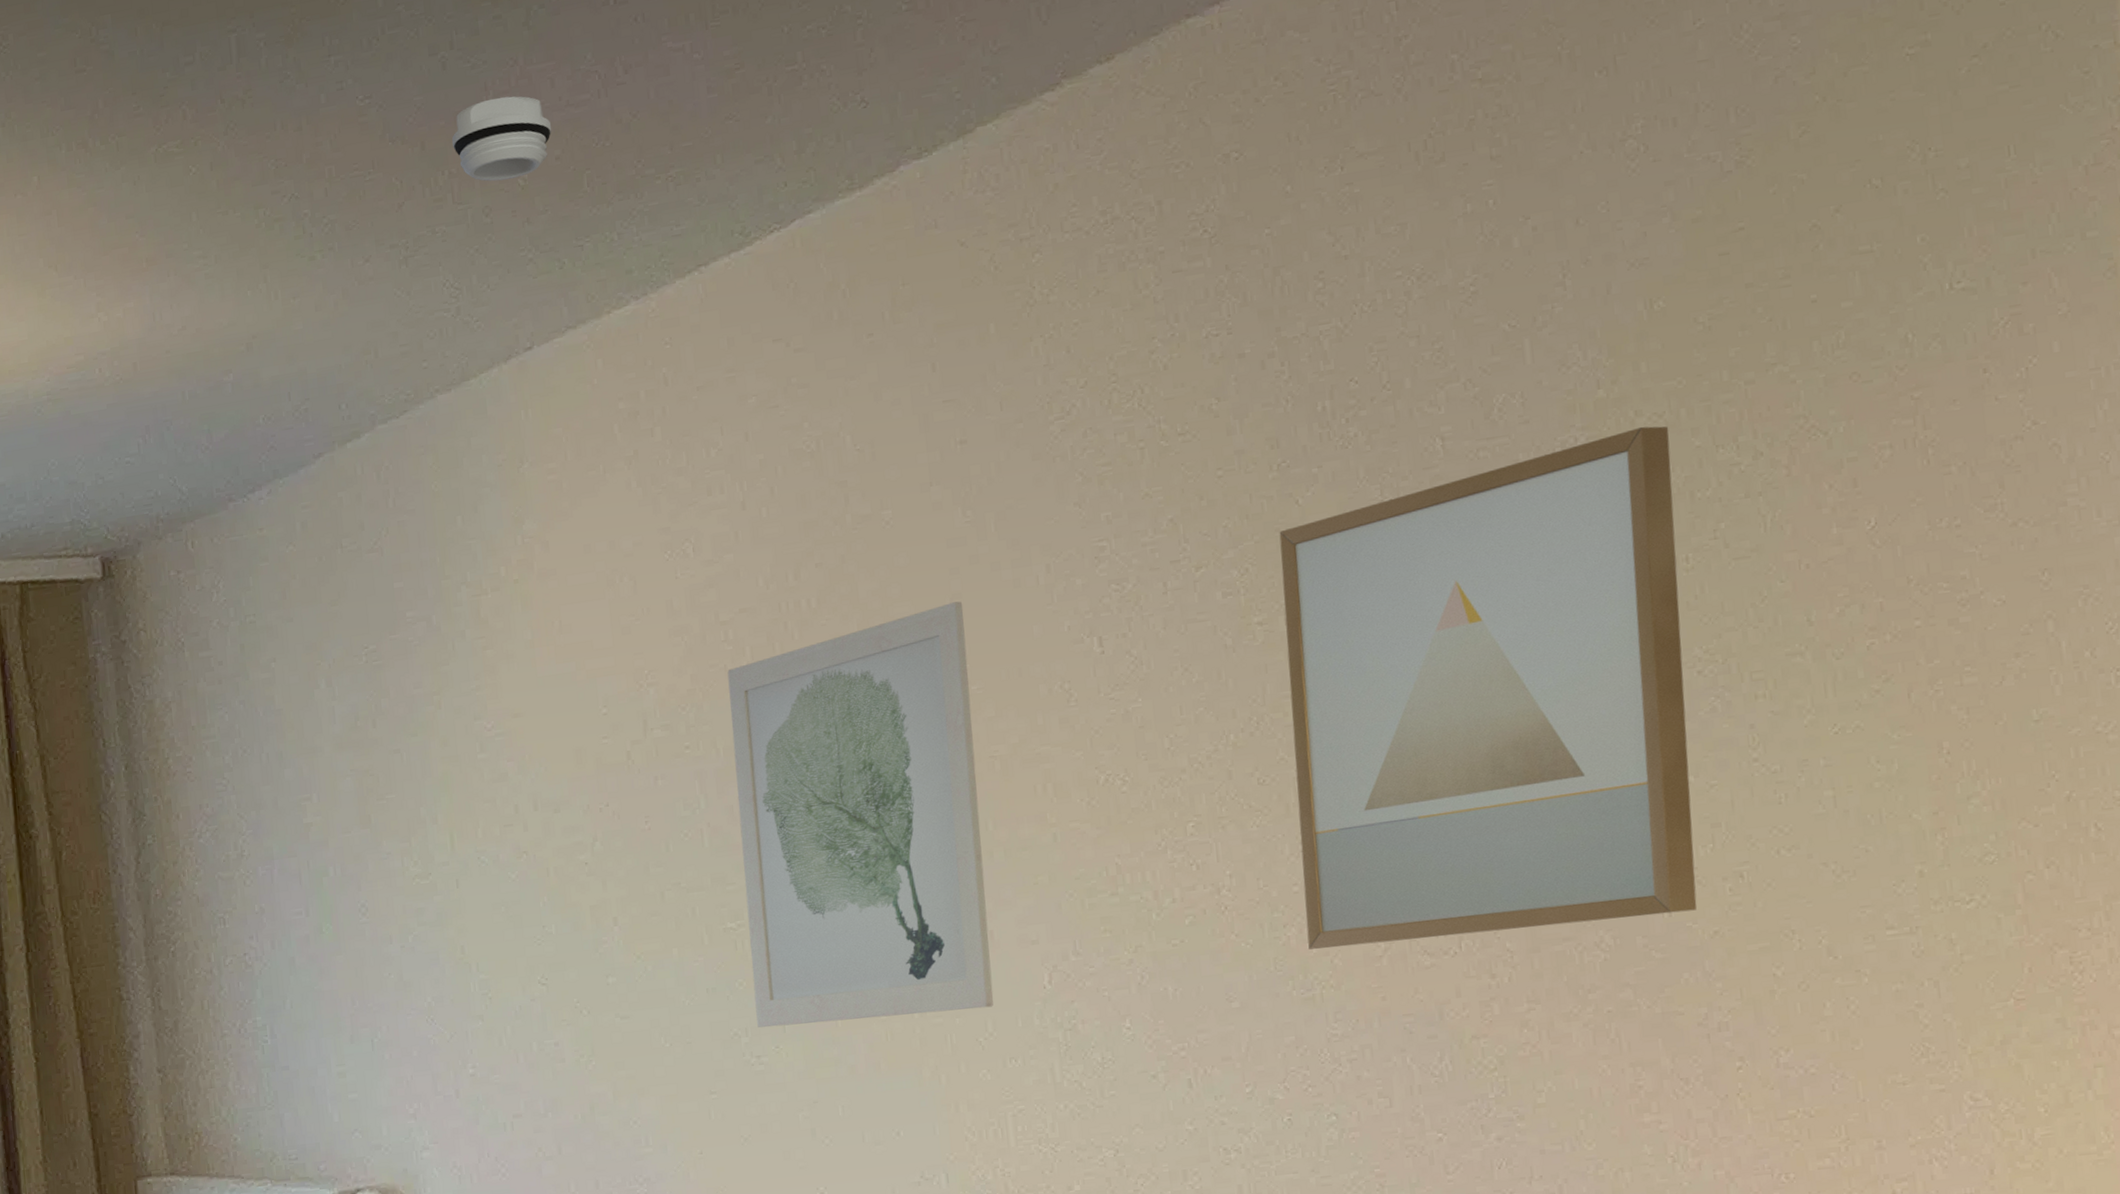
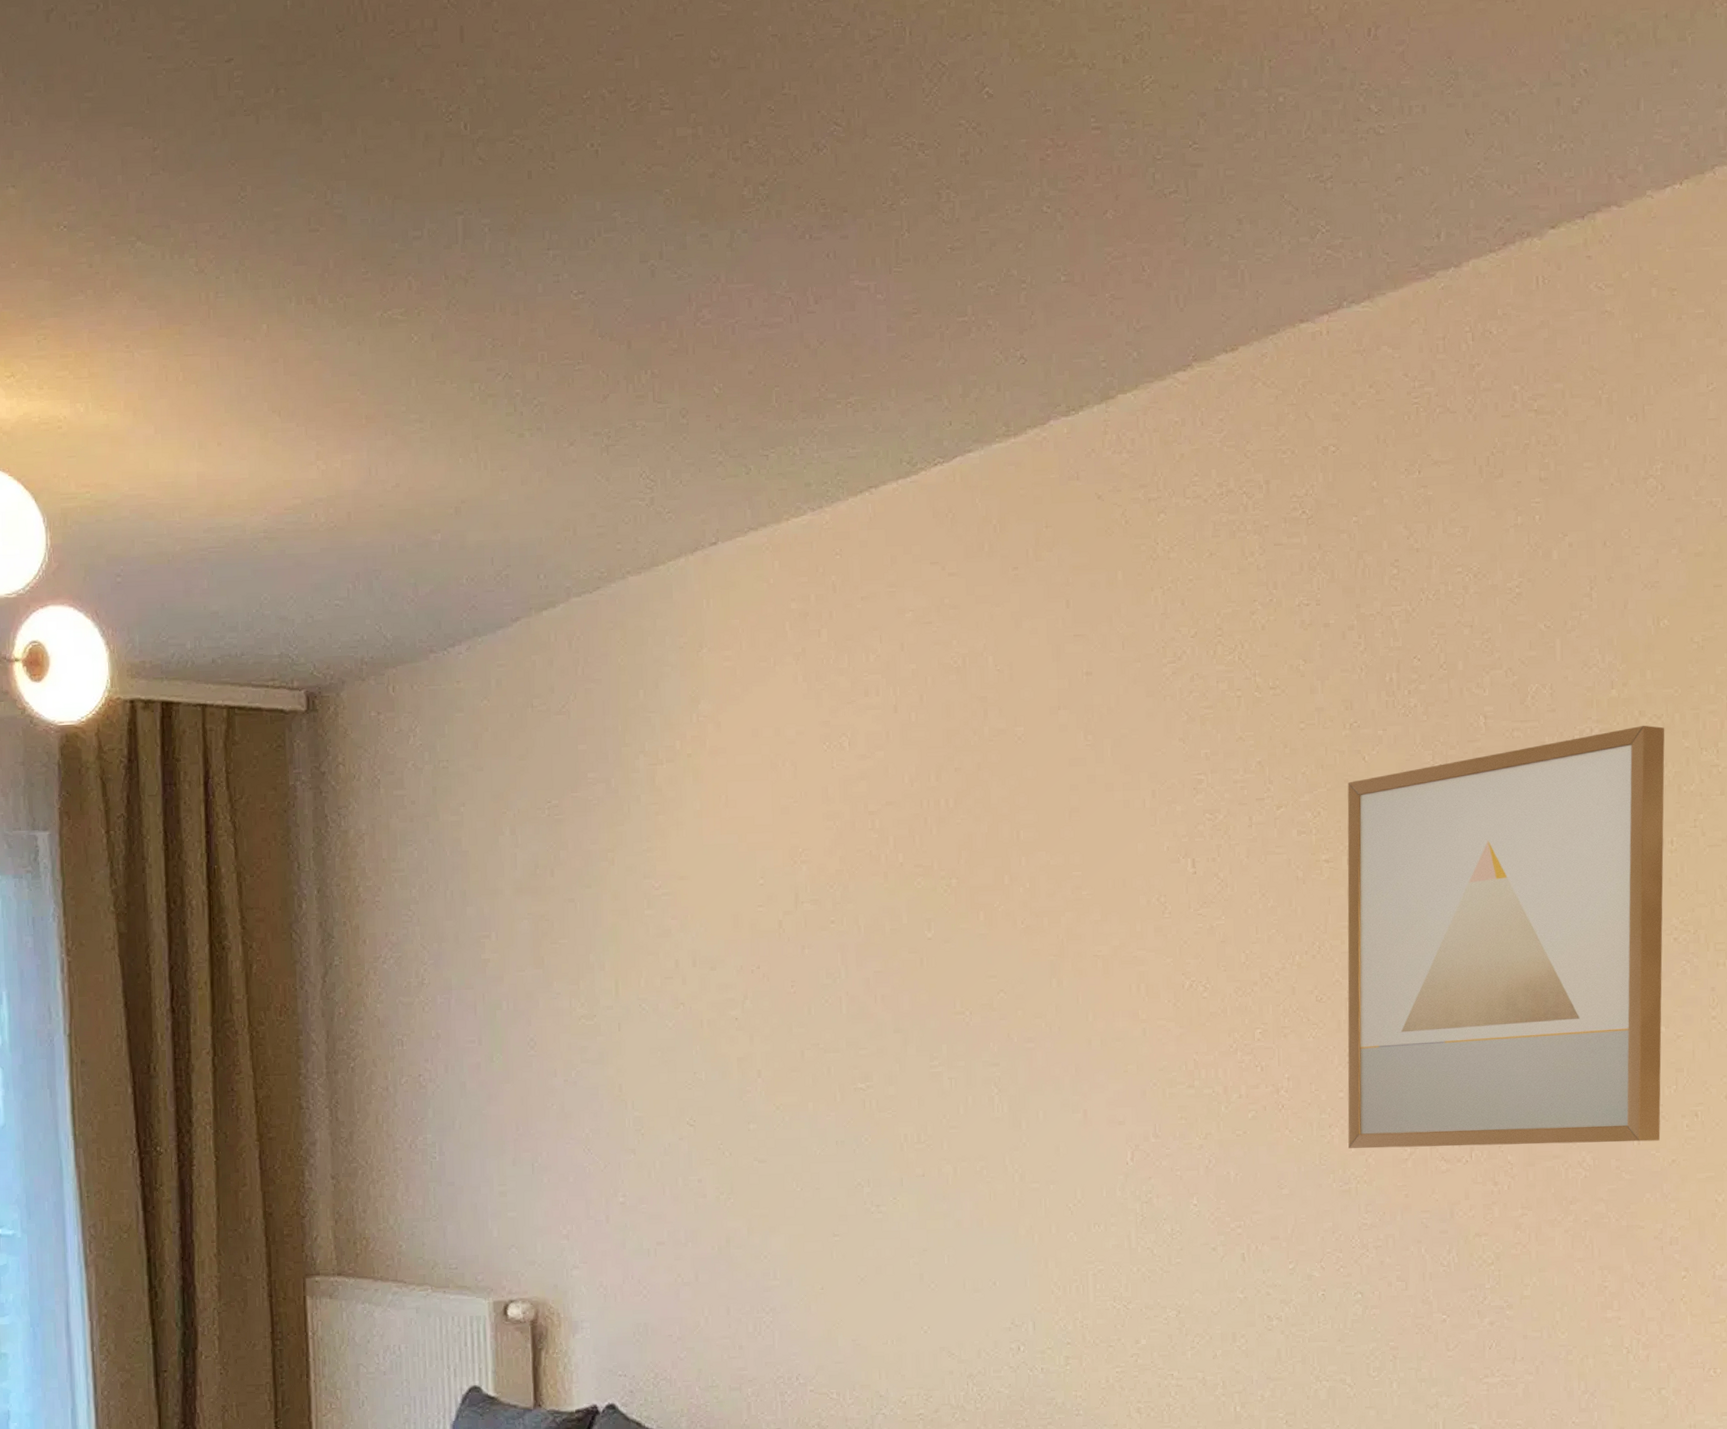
smoke detector: present [452,96,552,182] -> none [656,309,747,386]
wall art: present [727,601,994,1028] -> none [872,815,1084,1180]

